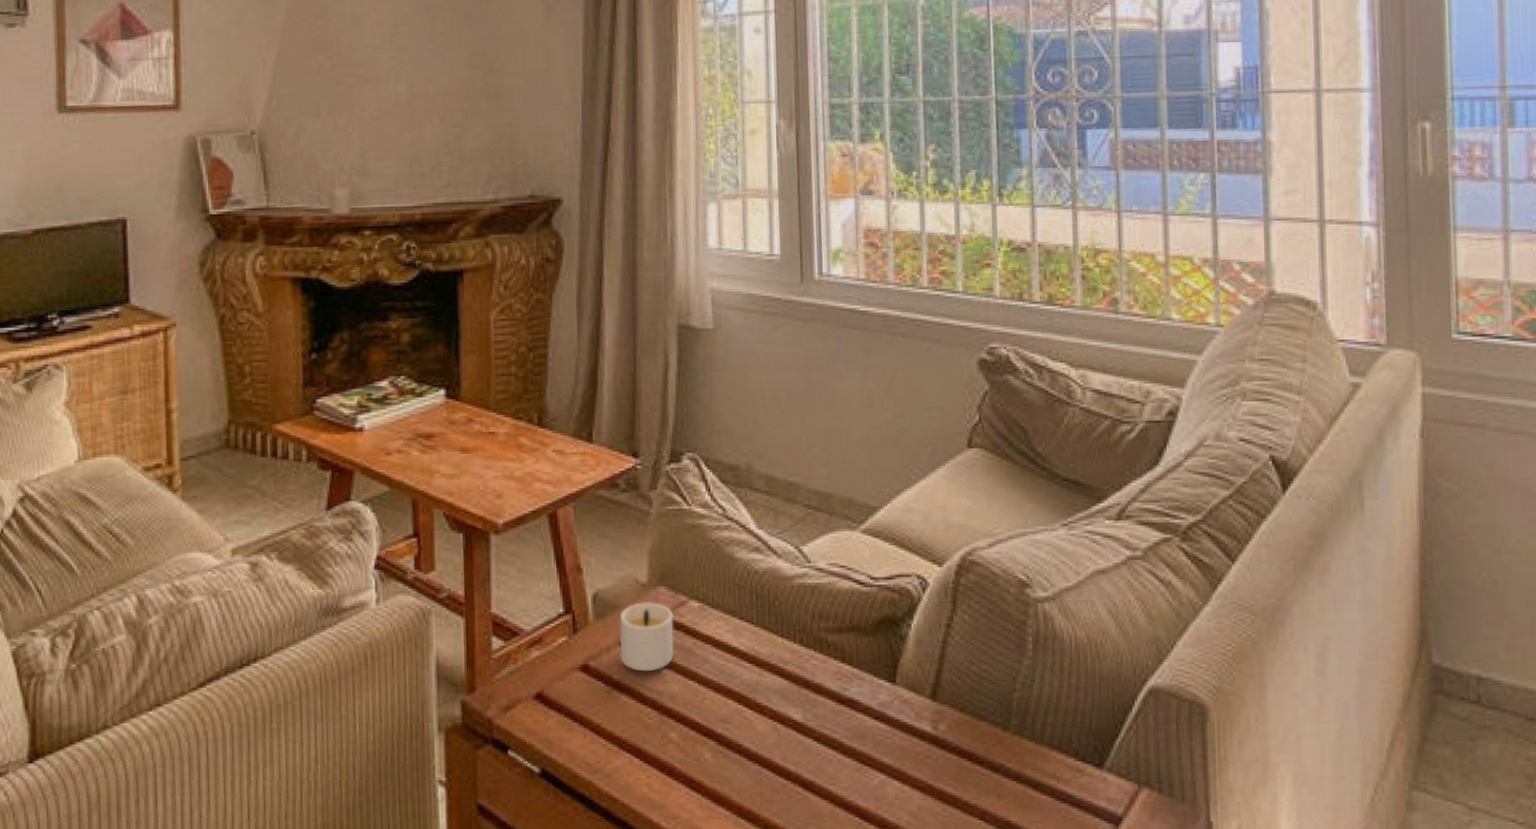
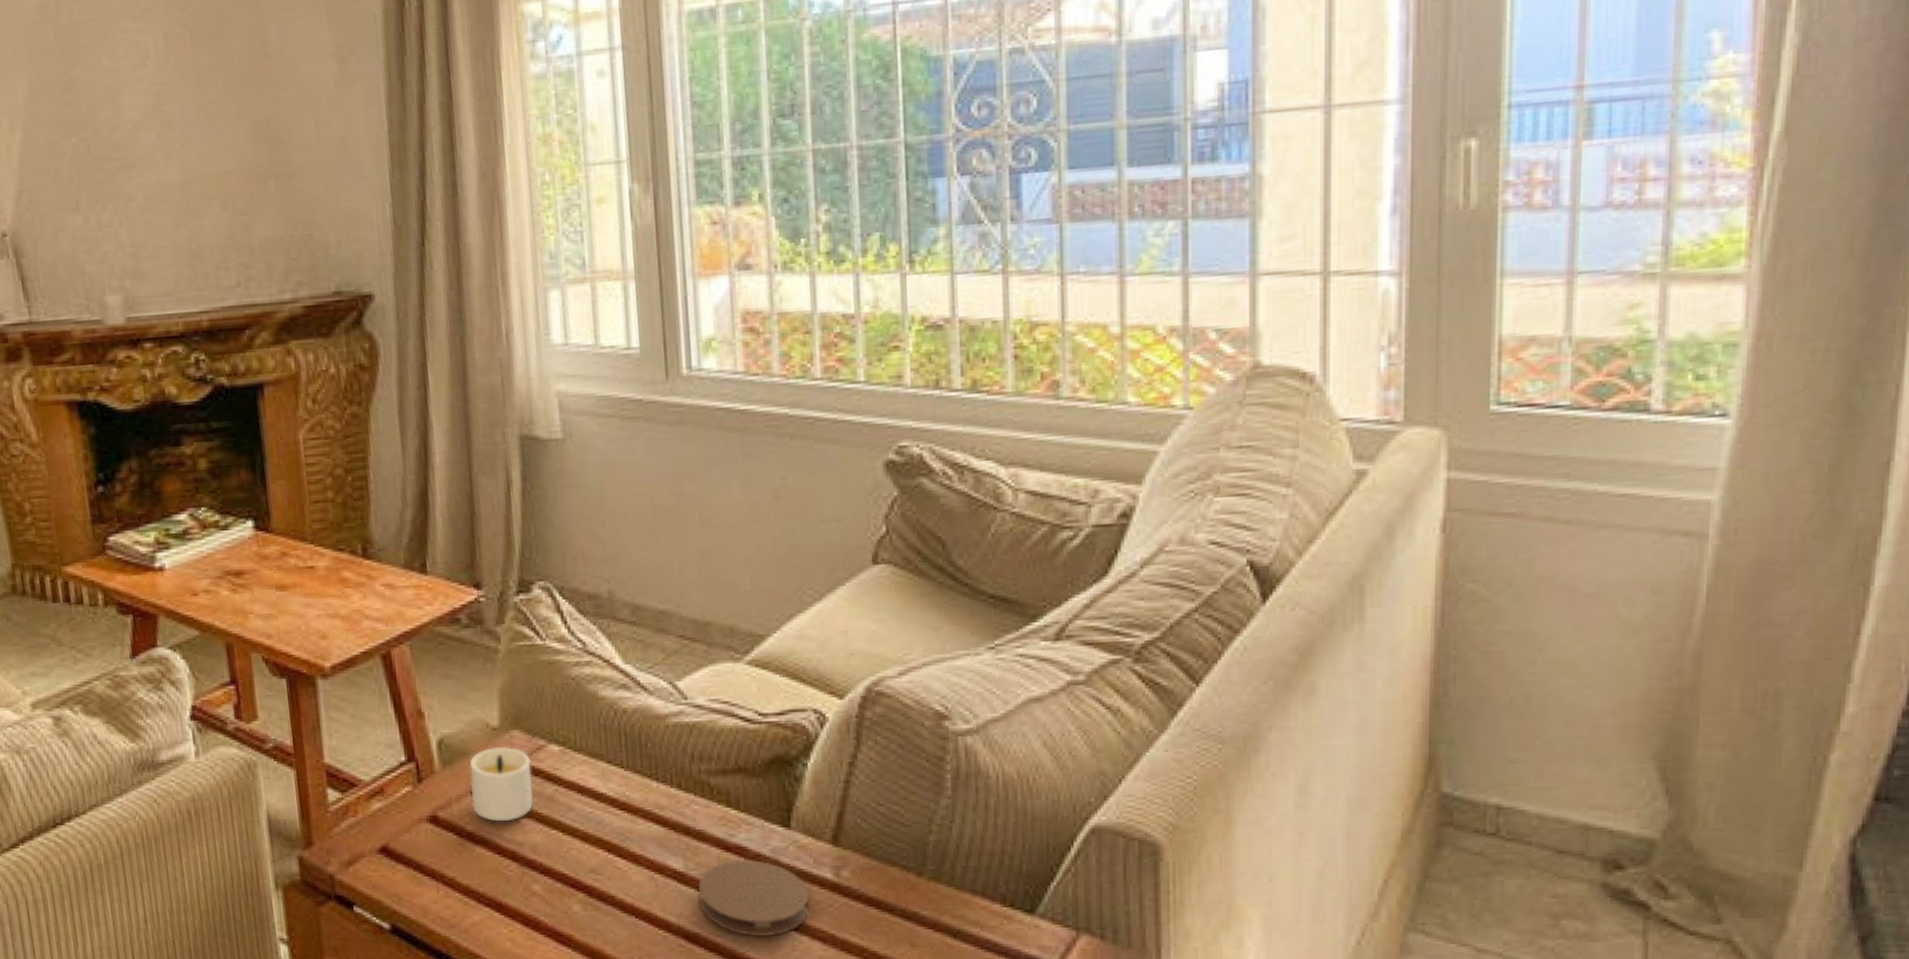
coaster: none [814,712,911,786] -> present [698,859,810,937]

